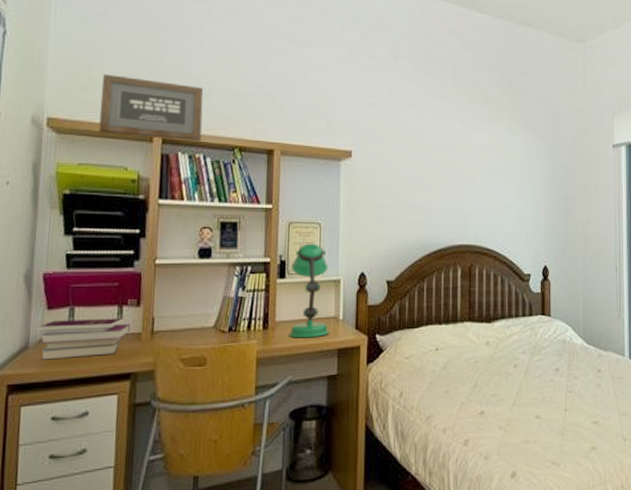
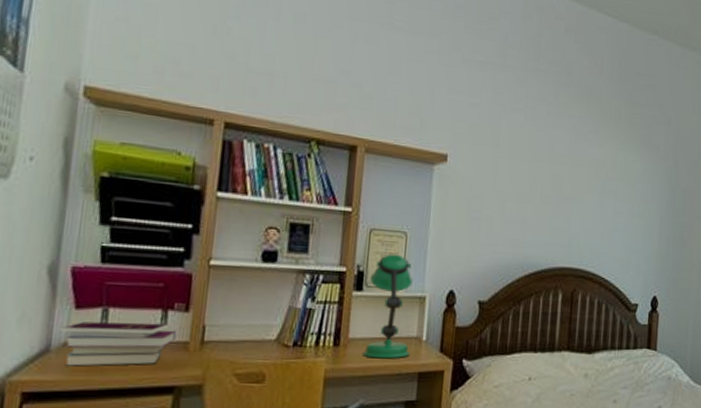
picture frame: present [98,73,203,142] -> none [147,41,277,130]

